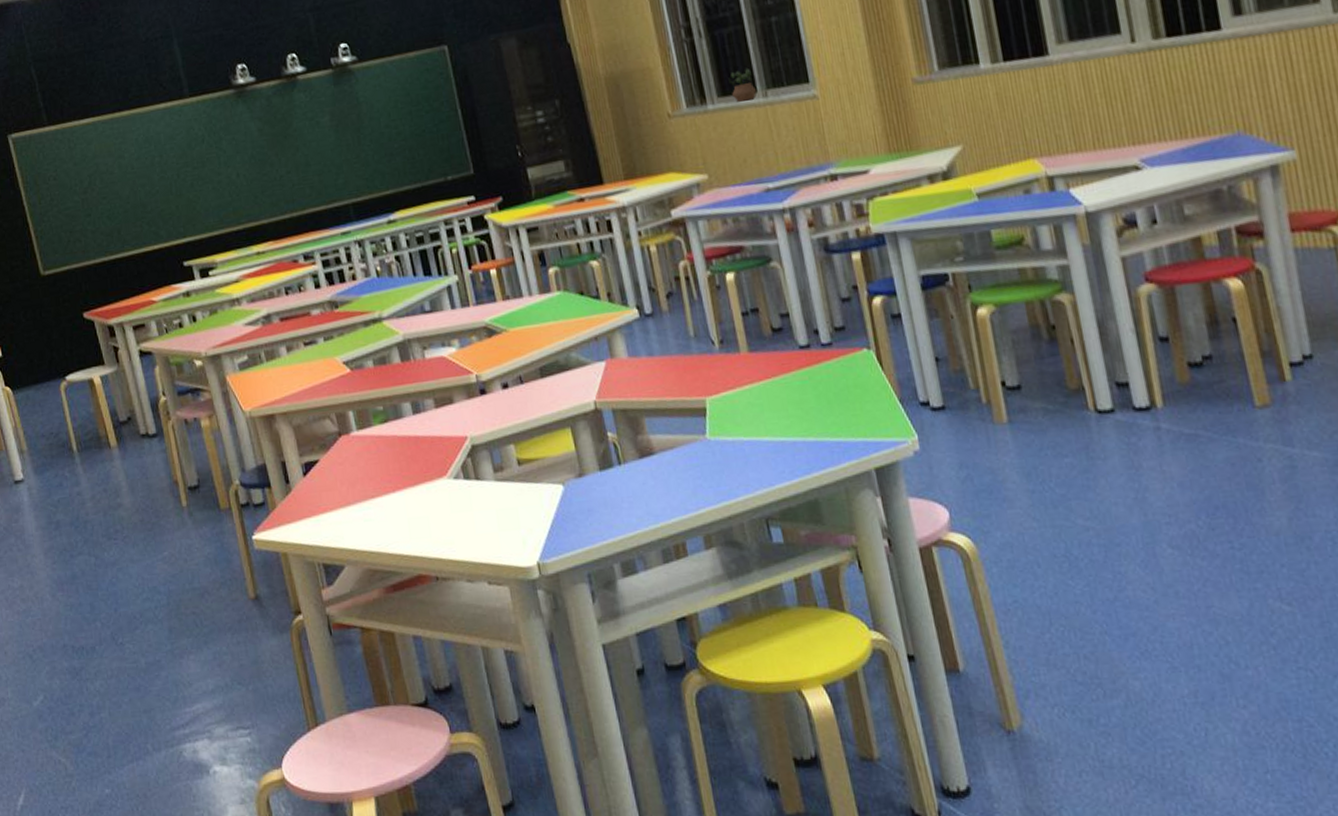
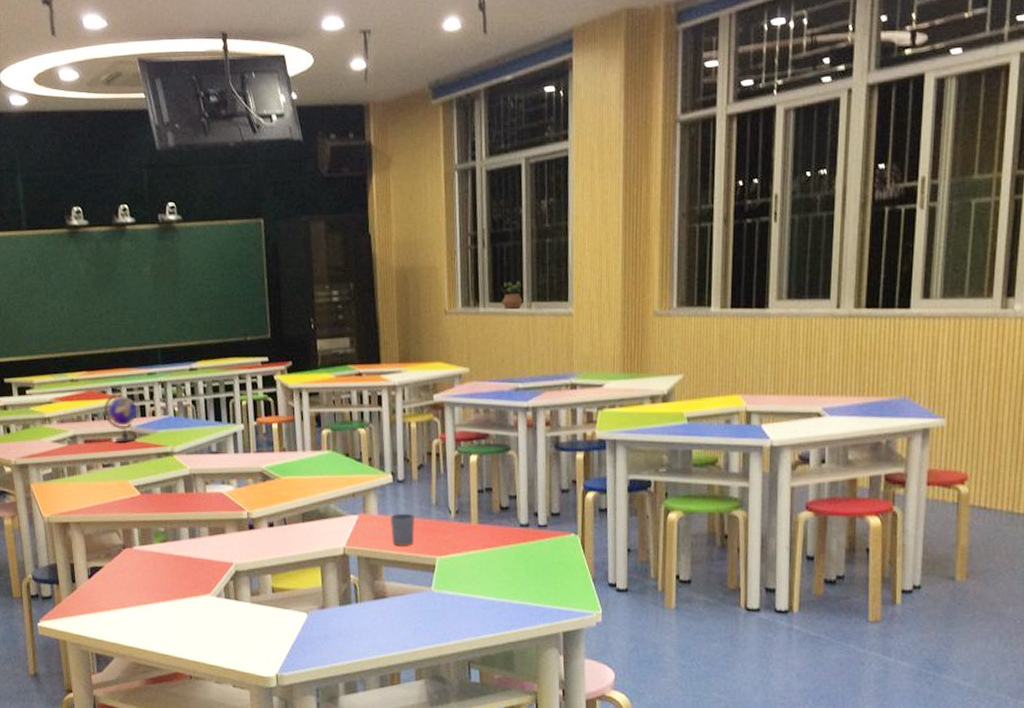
globe: none [297,261,338,317] -> present [103,393,138,444]
mug: none [643,351,676,391] -> present [390,513,414,546]

